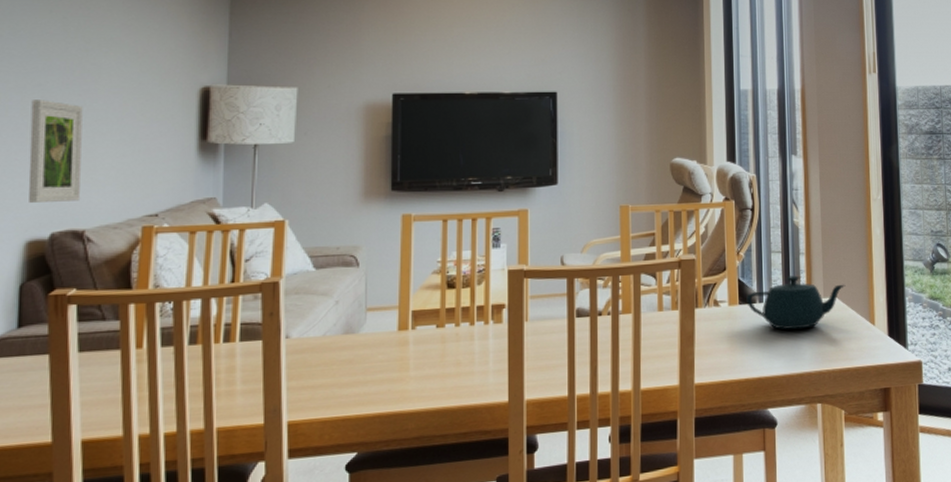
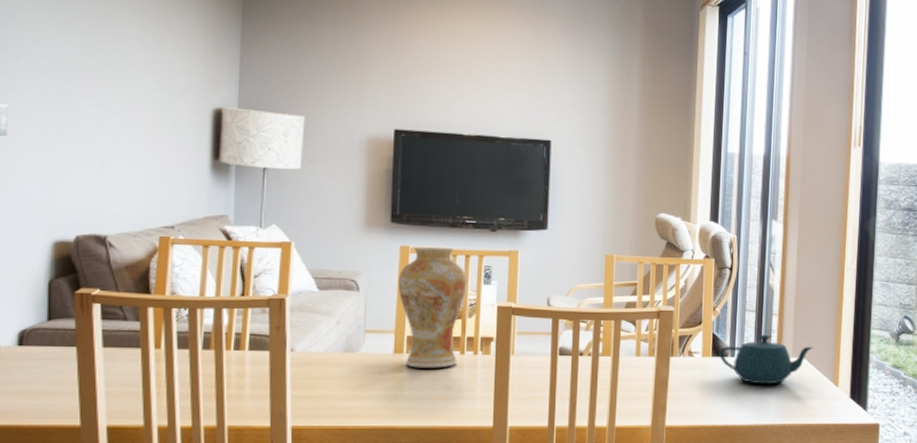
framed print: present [28,100,83,203] -> none [54,108,103,208]
vase: none [401,213,475,345] -> present [398,247,467,368]

